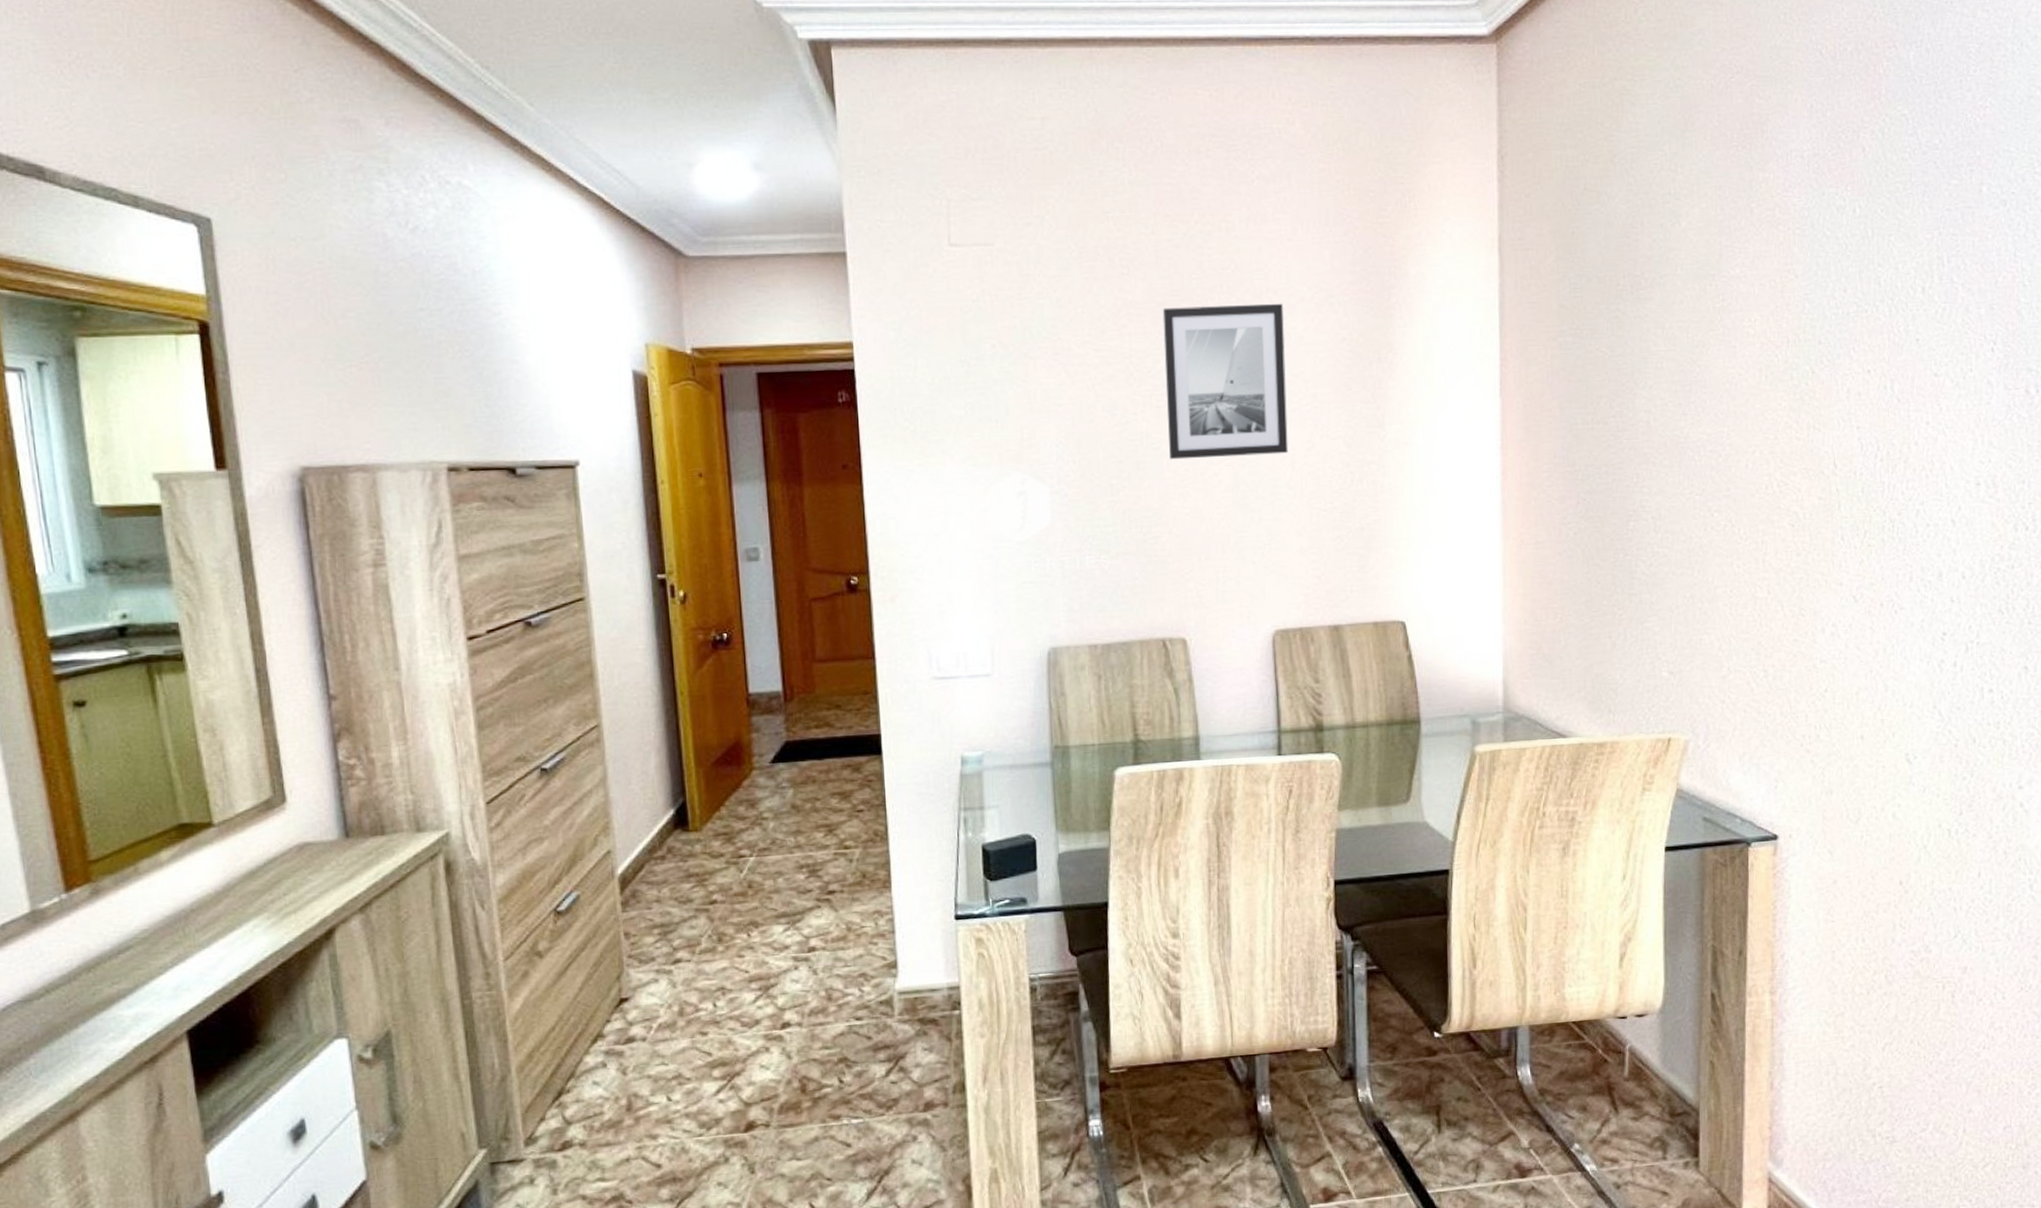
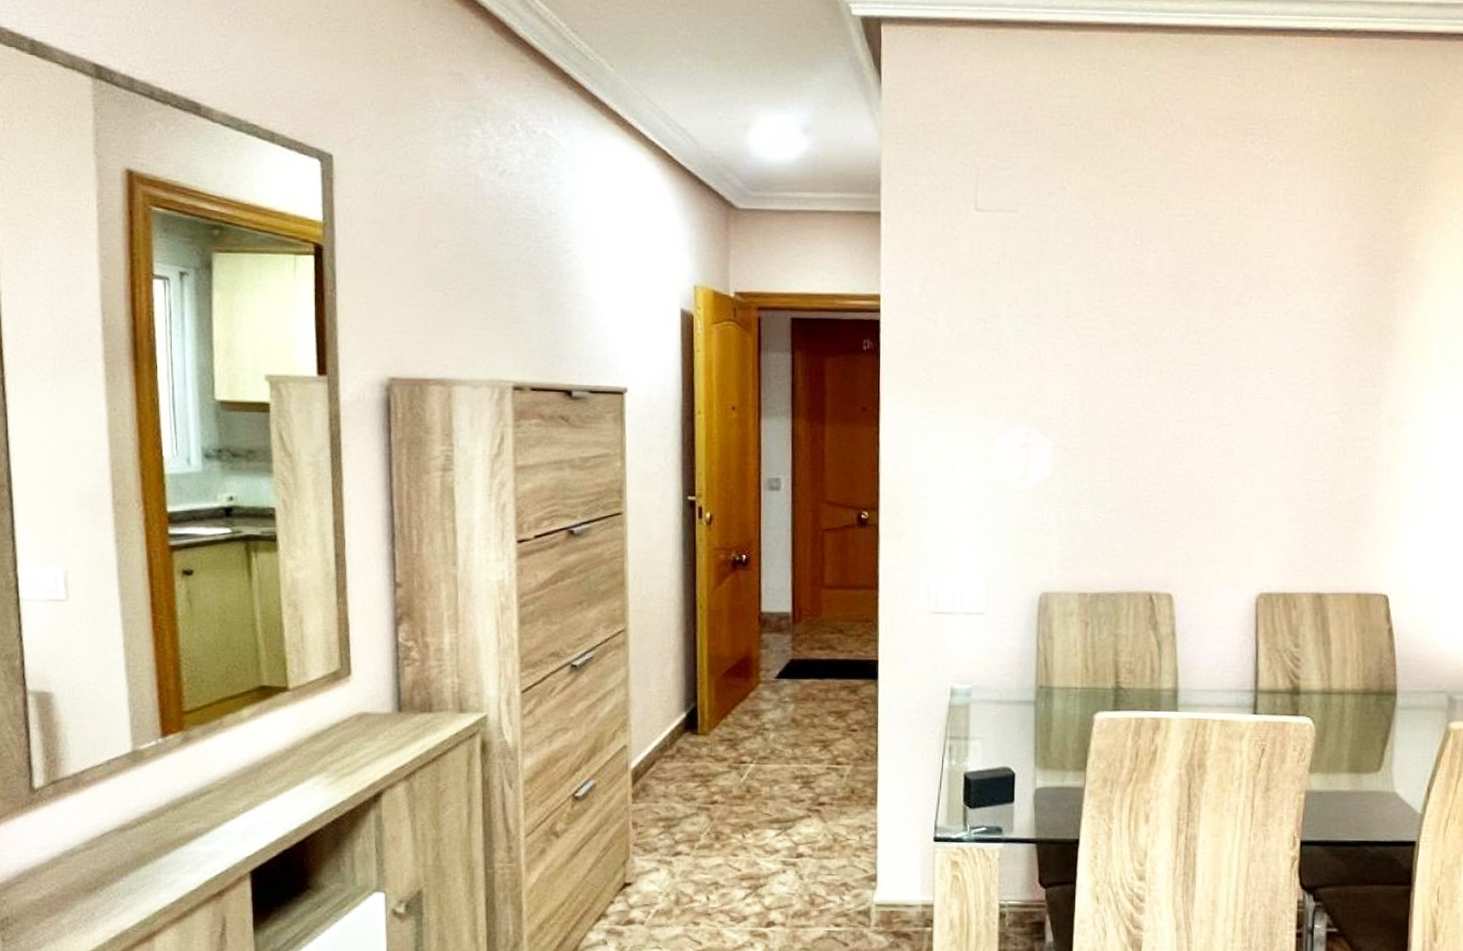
wall art: present [1162,303,1289,460] -> none [1169,279,1288,425]

